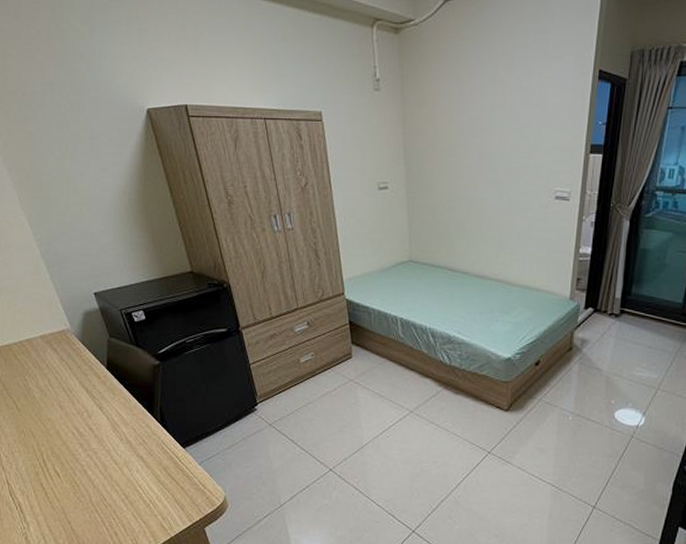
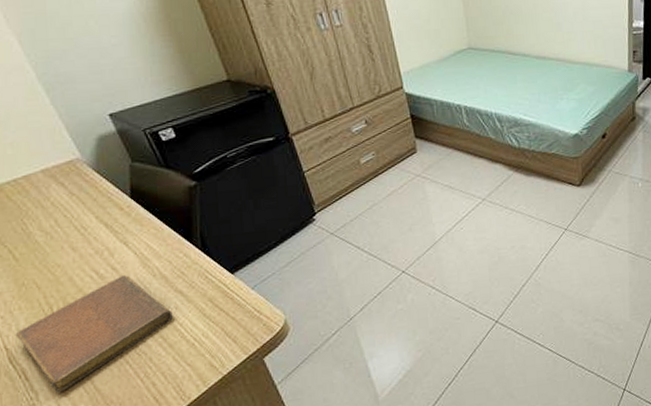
notebook: none [16,436,134,527] -> present [16,275,173,393]

